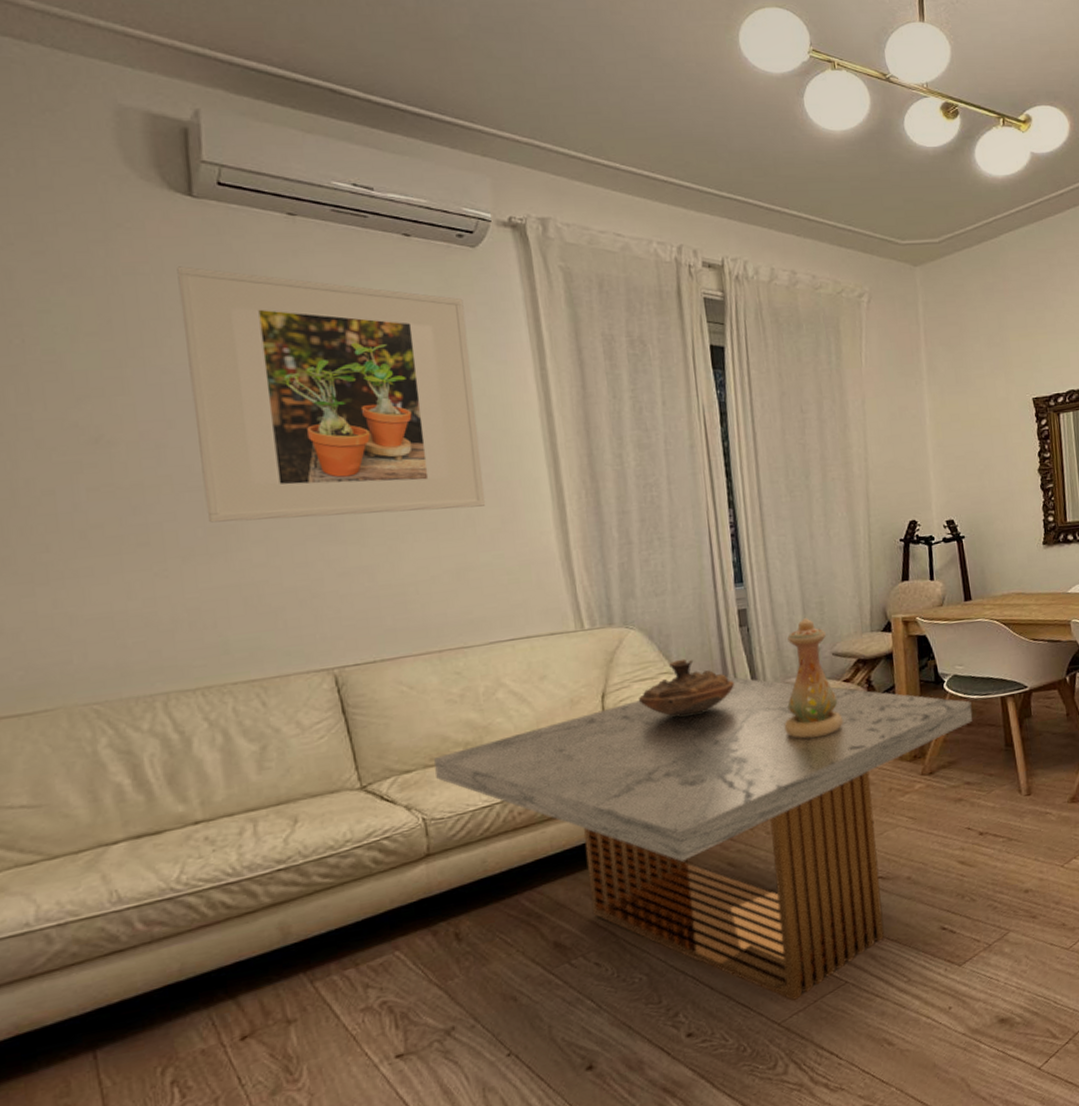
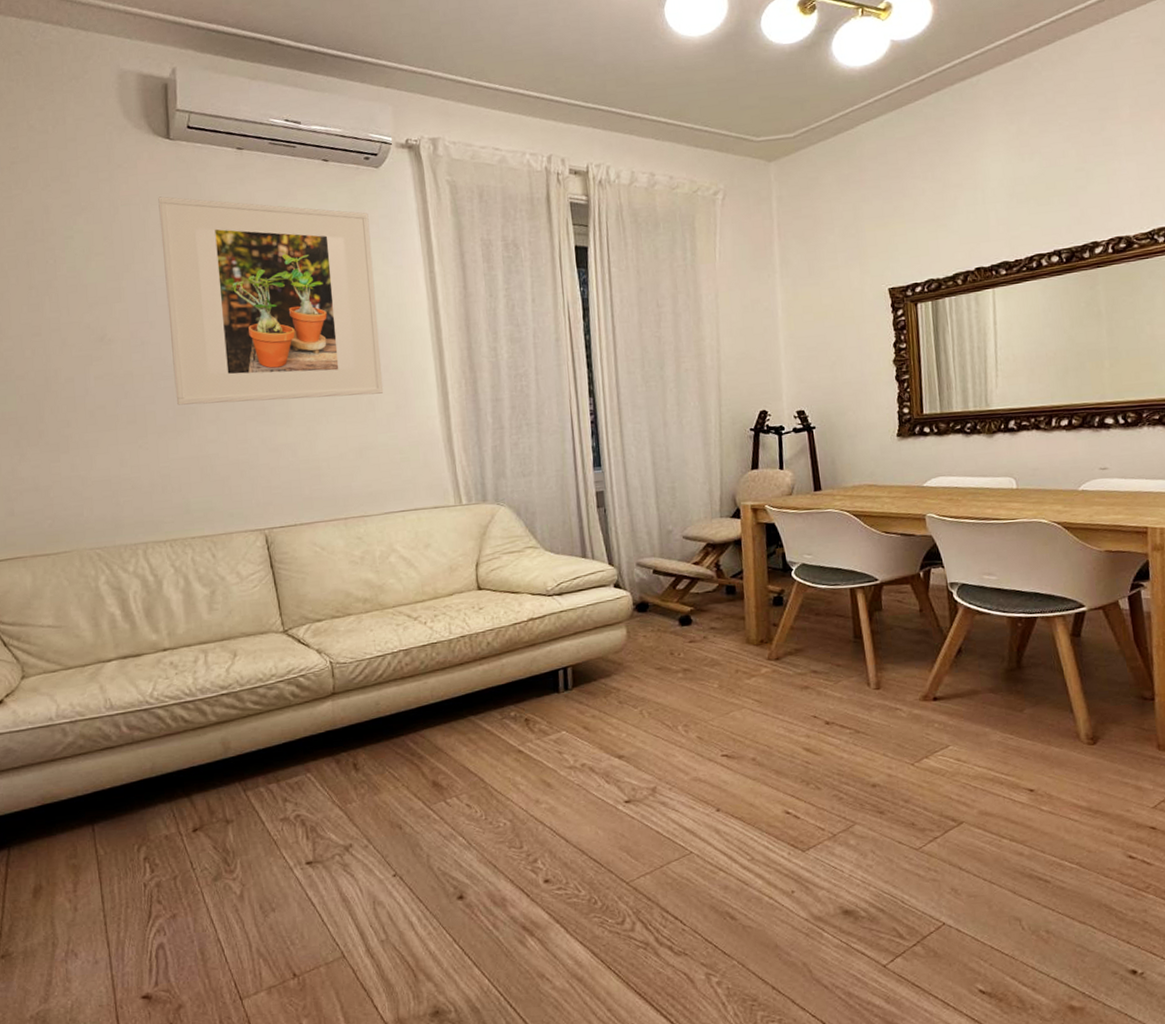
coffee table: present [434,676,973,1001] -> none [340,554,821,864]
decorative bowl: present [639,658,734,716] -> none [507,535,592,587]
vase: present [784,617,843,739] -> none [636,501,692,616]

